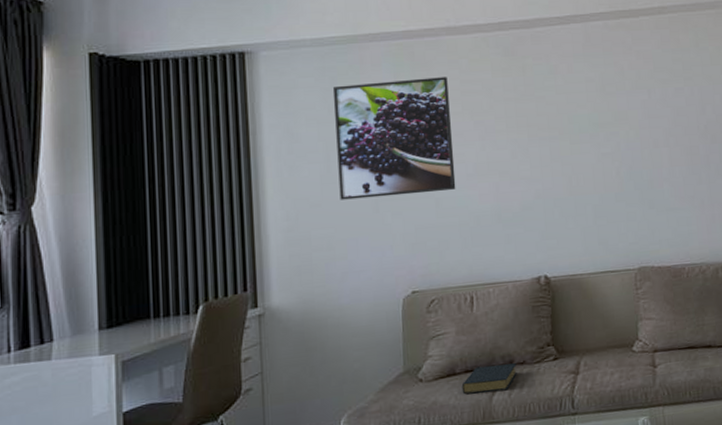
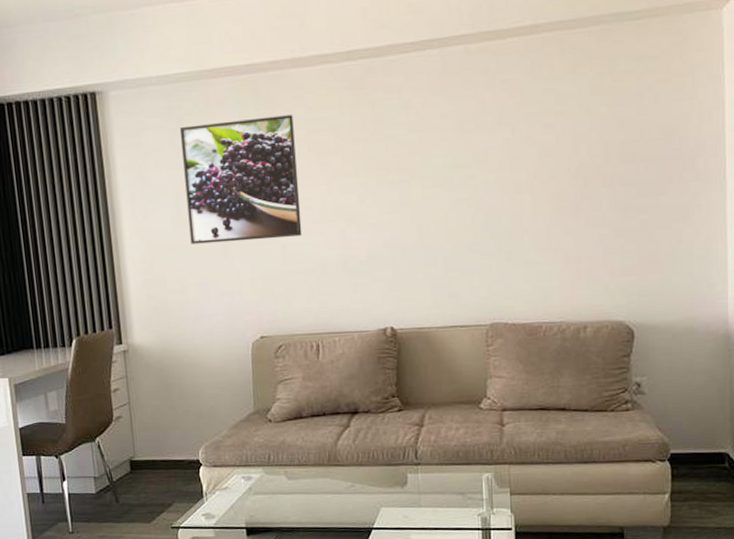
hardback book: present [461,363,517,394] -> none [308,411,362,437]

